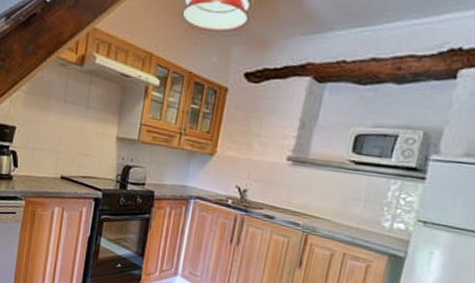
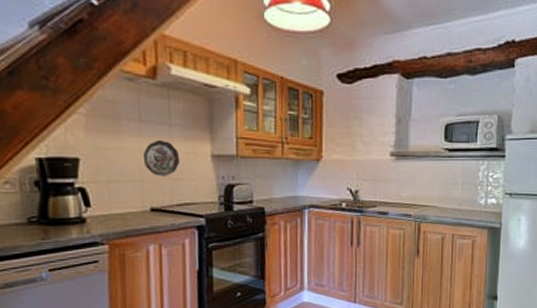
decorative plate: none [62,118,91,151] -> present [142,139,180,176]

